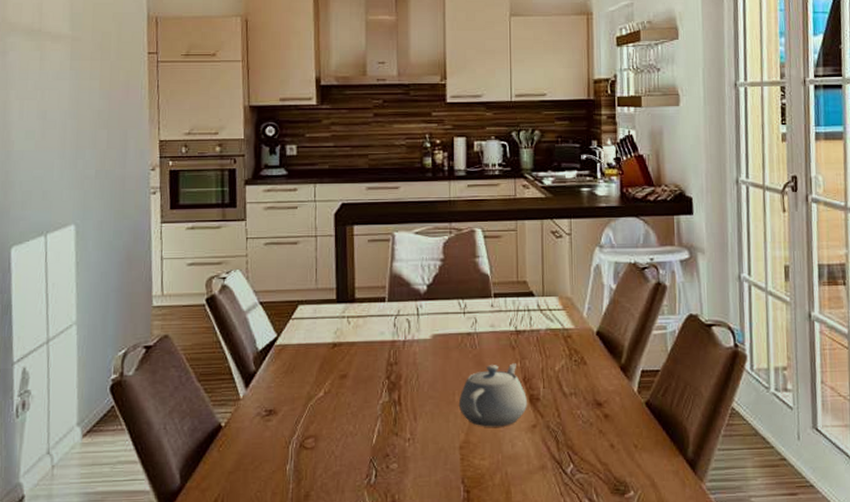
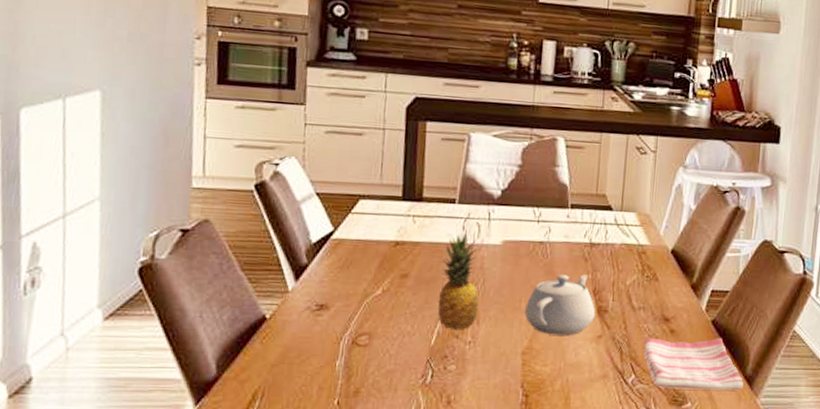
fruit: none [376,329,415,427] -> present [437,232,479,329]
dish towel: none [578,420,686,477] -> present [643,338,743,391]

